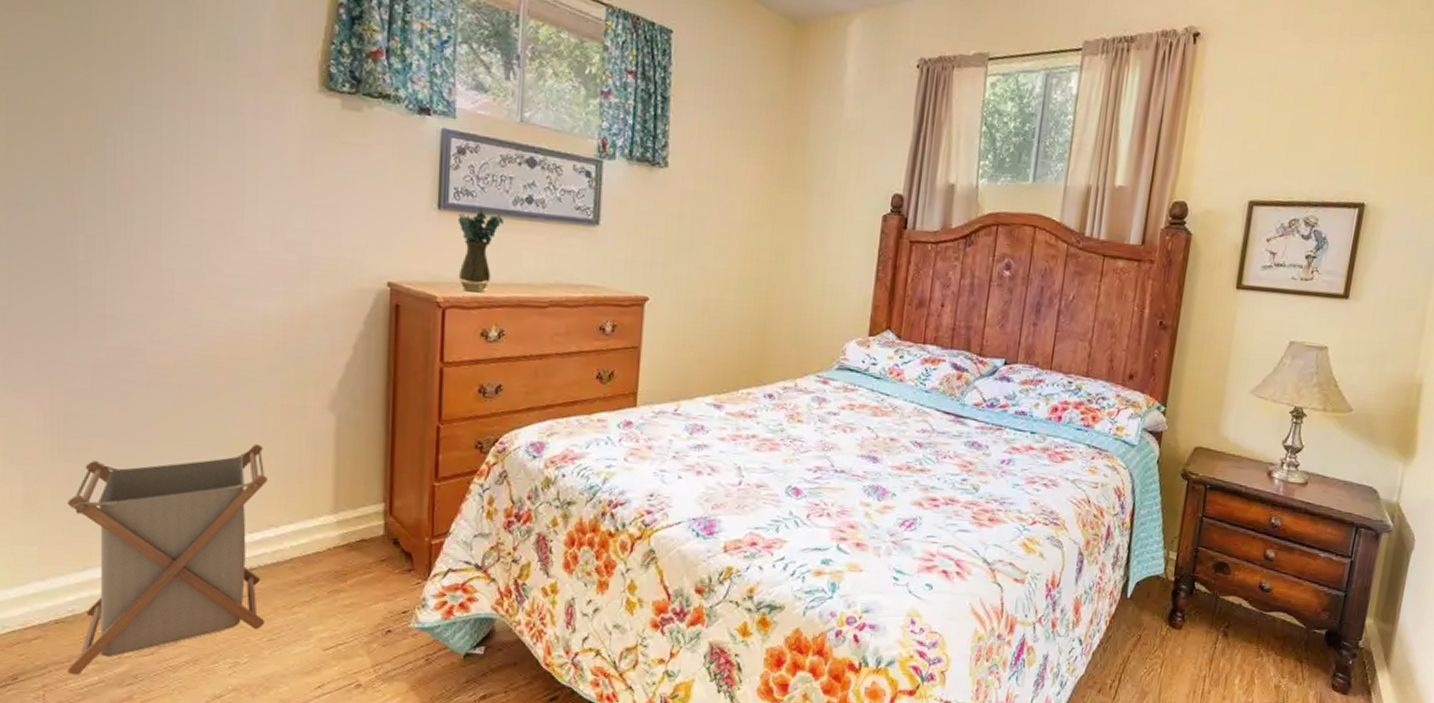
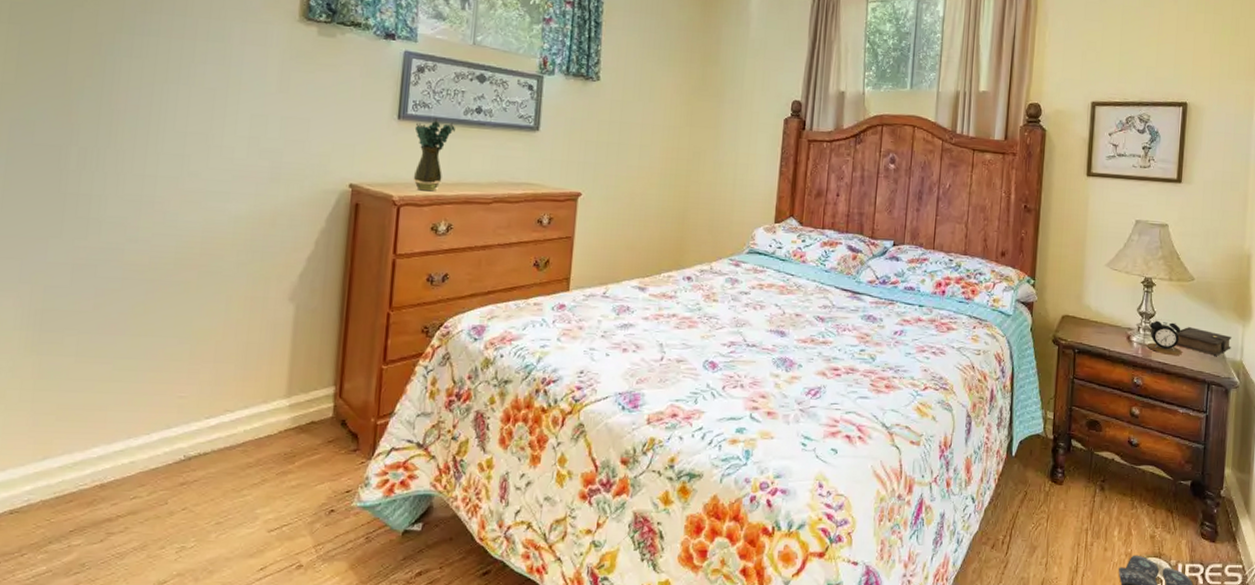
laundry basket: present [68,443,267,675] -> none [17,333,227,566]
alarm clock: none [1289,453,1331,495] -> present [1146,318,1182,355]
book: none [1323,463,1390,496] -> present [1175,327,1232,356]

